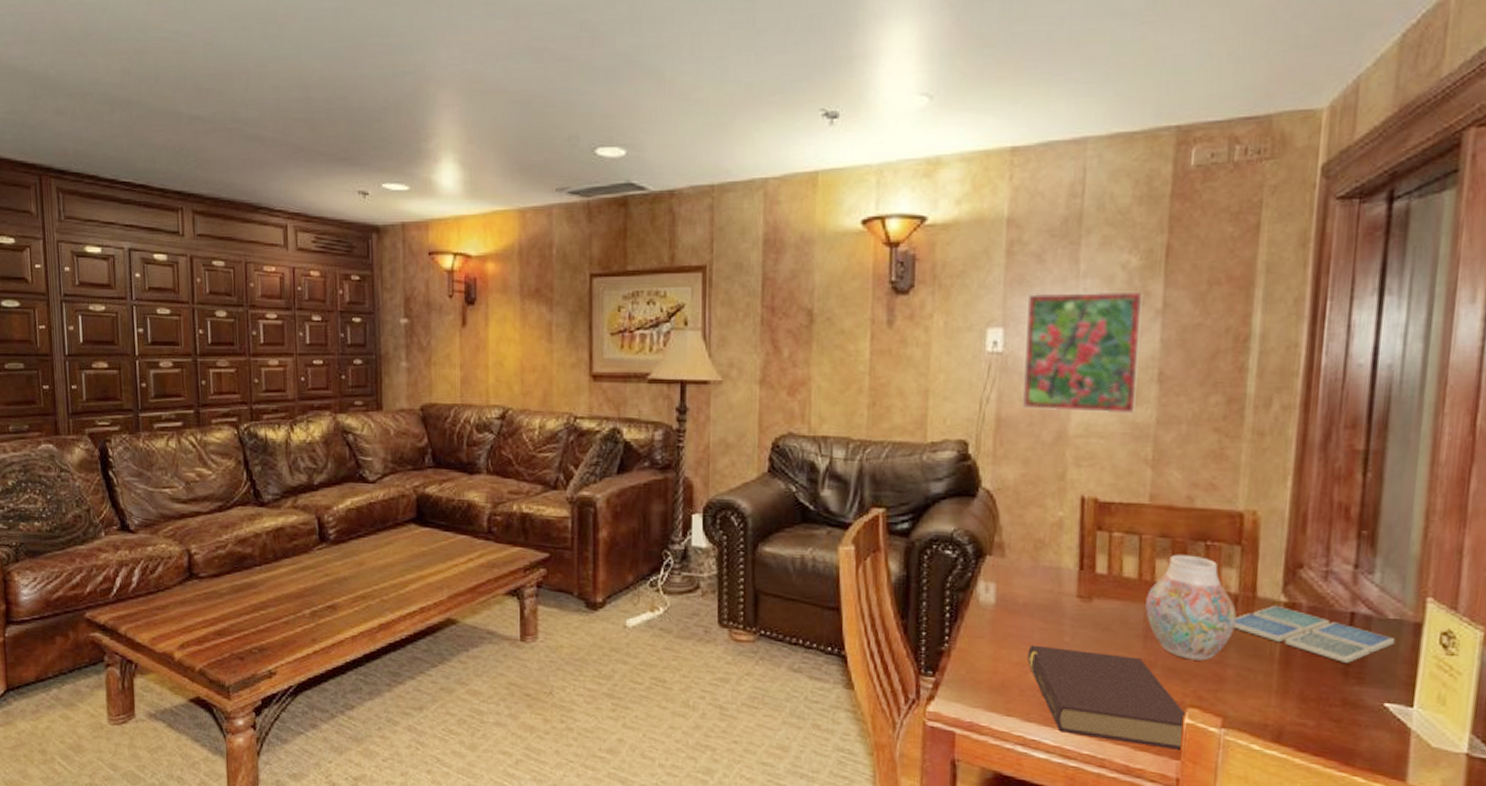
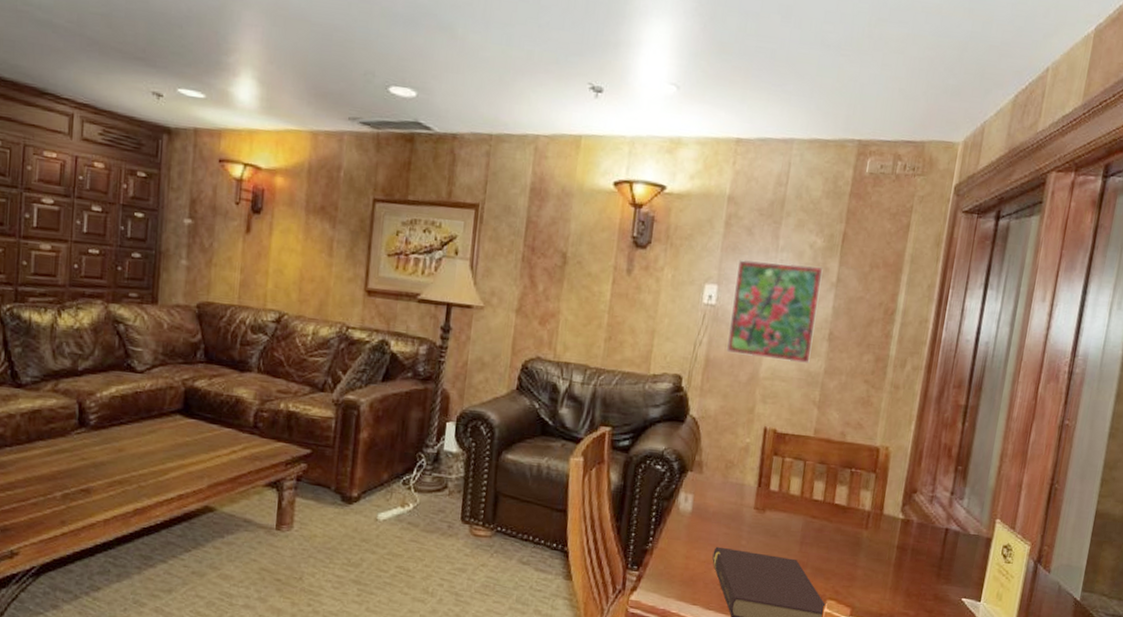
vase: present [1145,554,1237,661] -> none [803,478,868,563]
drink coaster: present [1233,605,1394,663] -> none [865,521,973,567]

